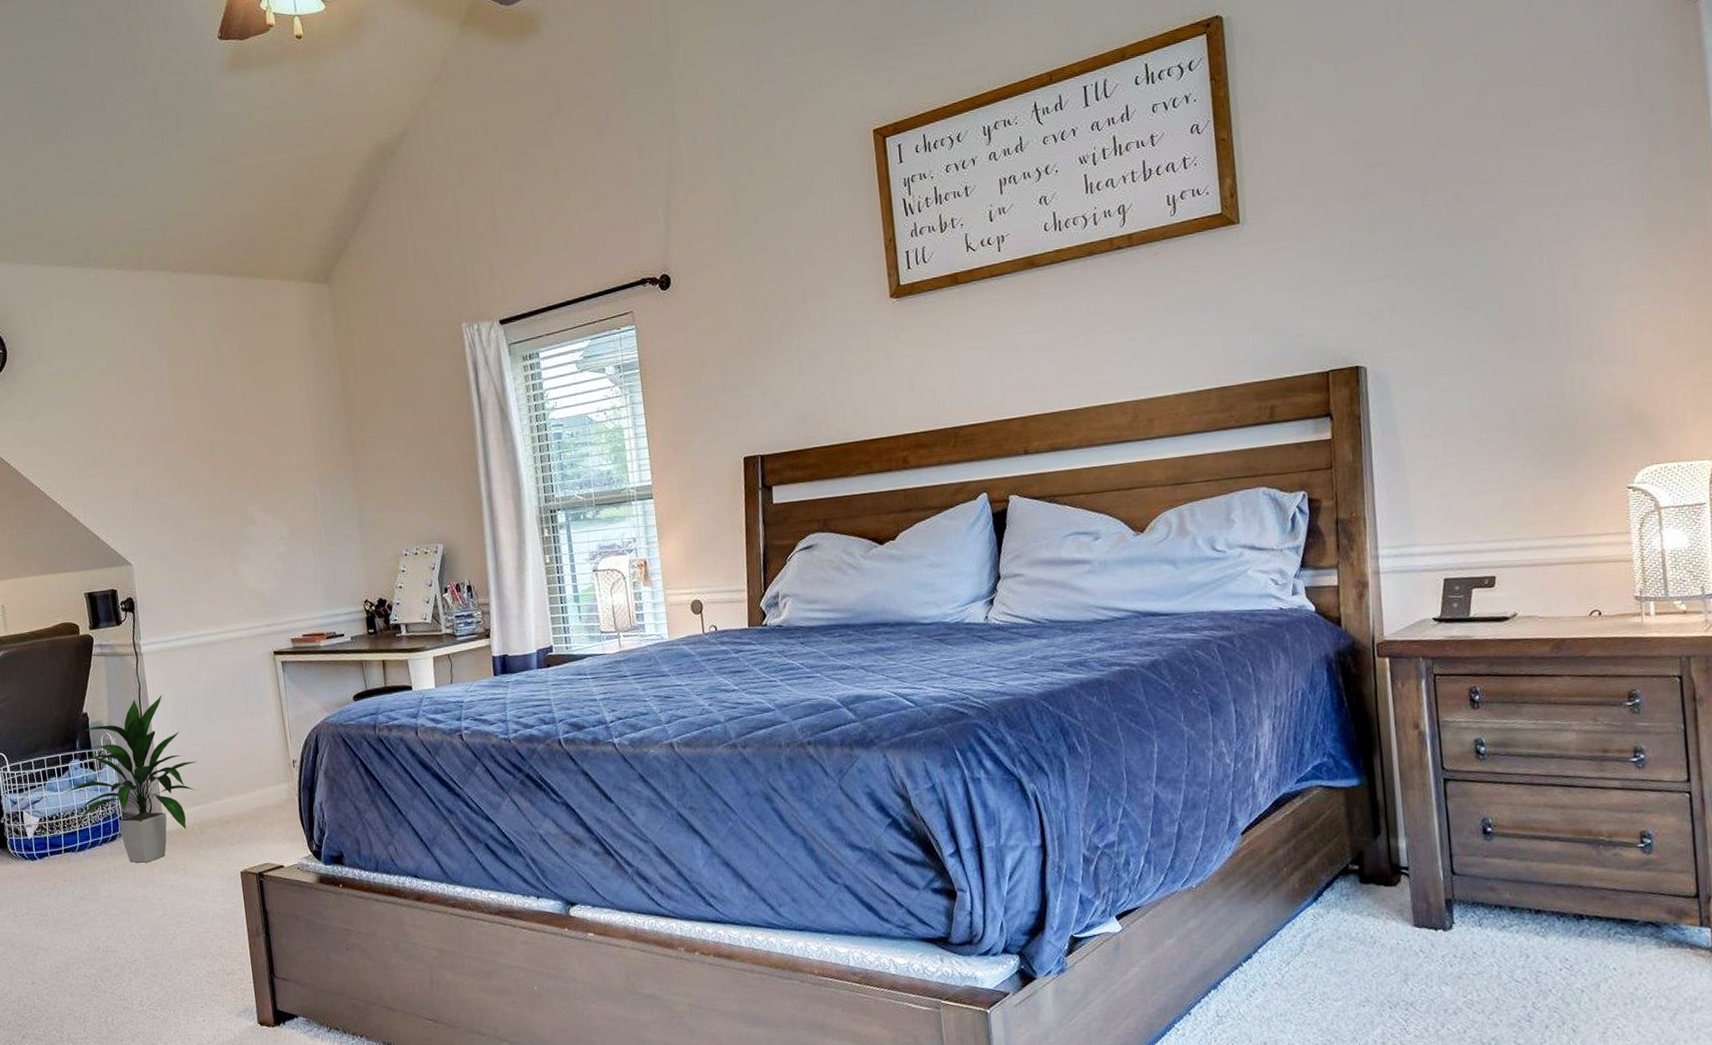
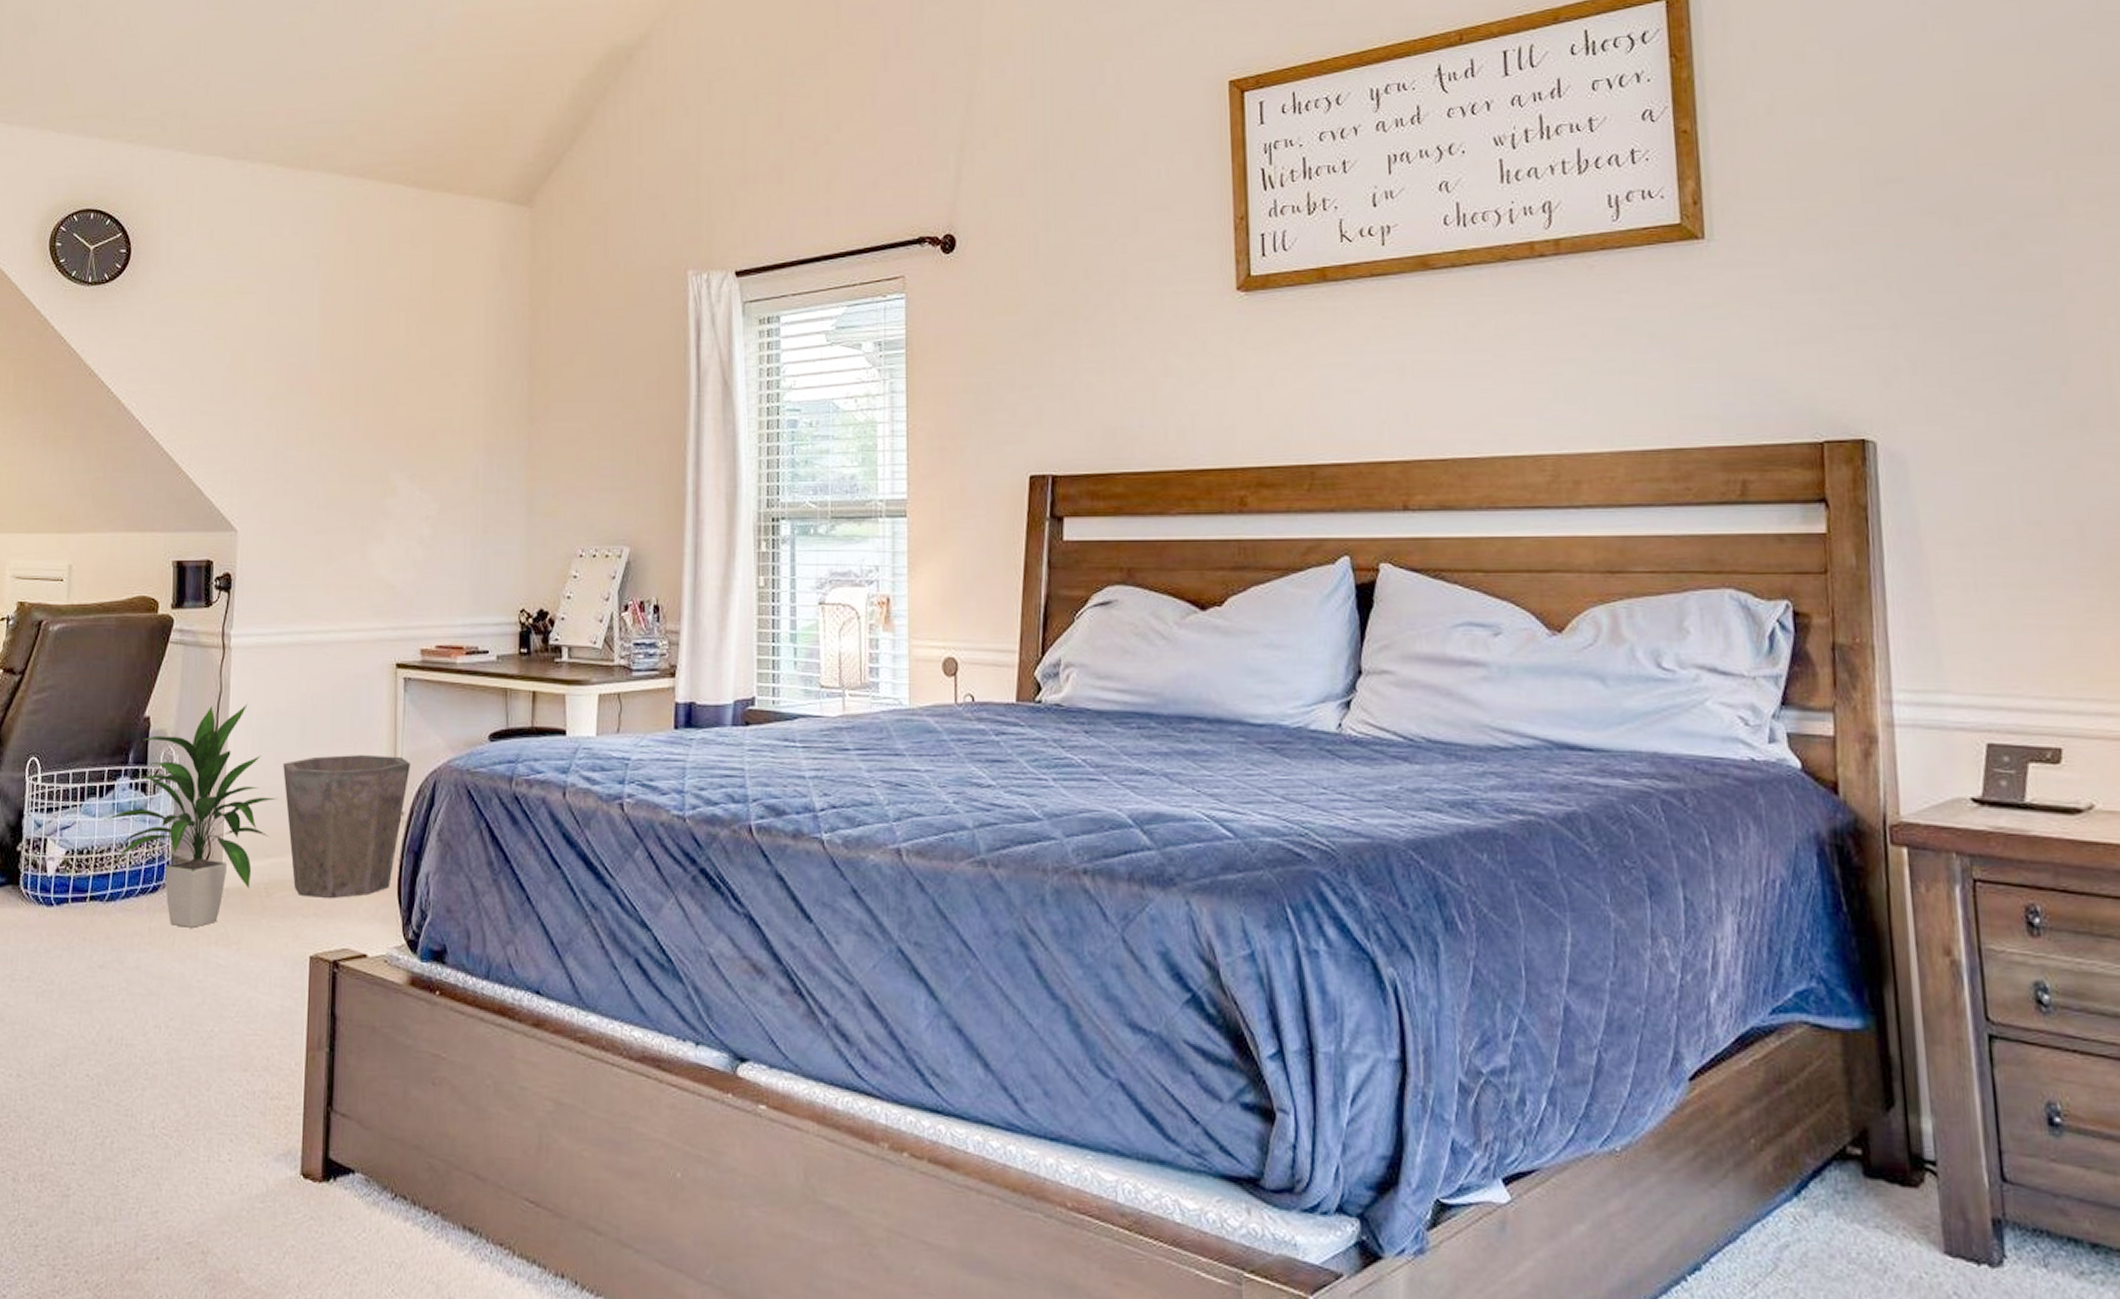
waste bin: none [197,720,297,830] -> present [283,755,411,898]

